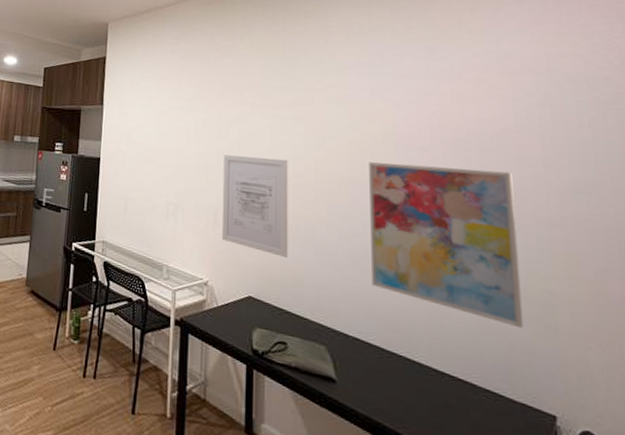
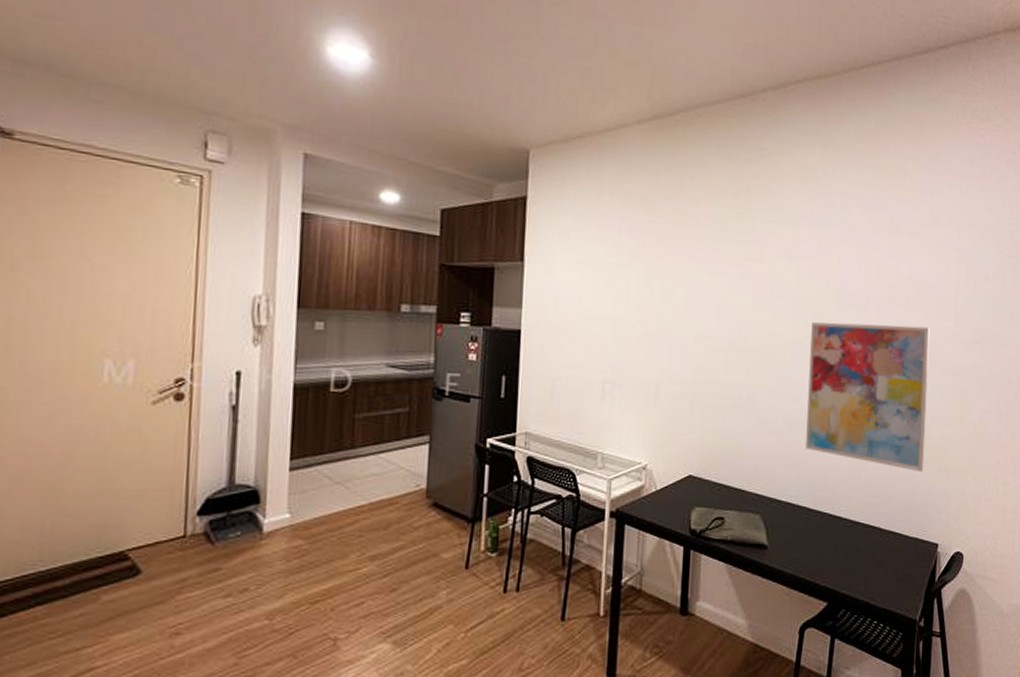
wall art: present [221,155,288,259] -> none [662,320,735,431]

